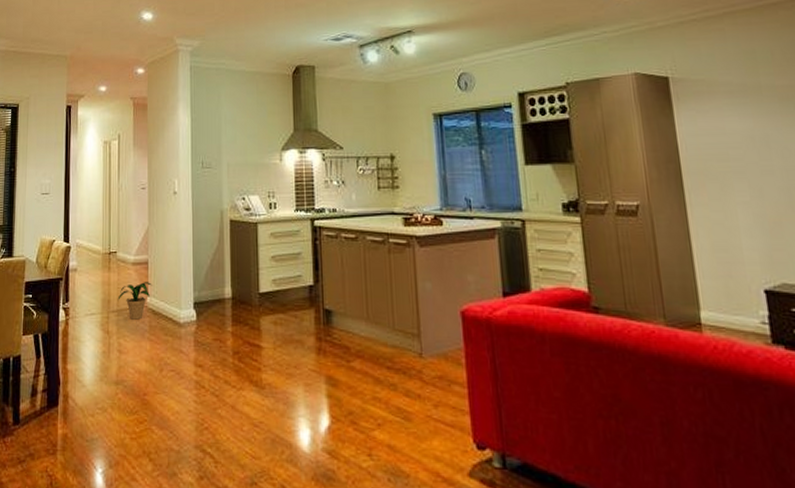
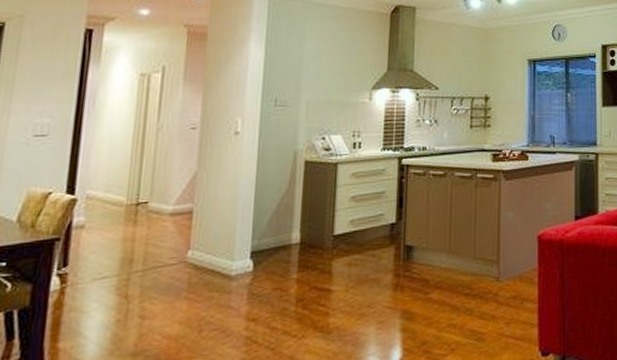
potted plant: present [117,282,153,320] -> none [144,234,198,279]

